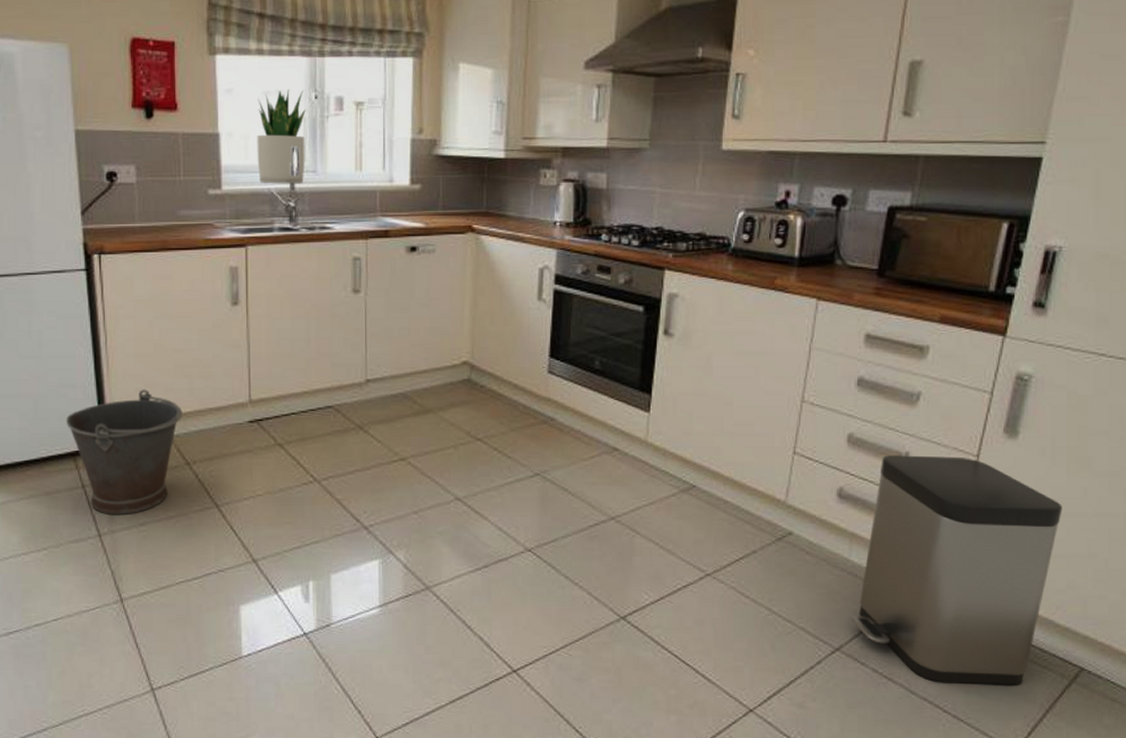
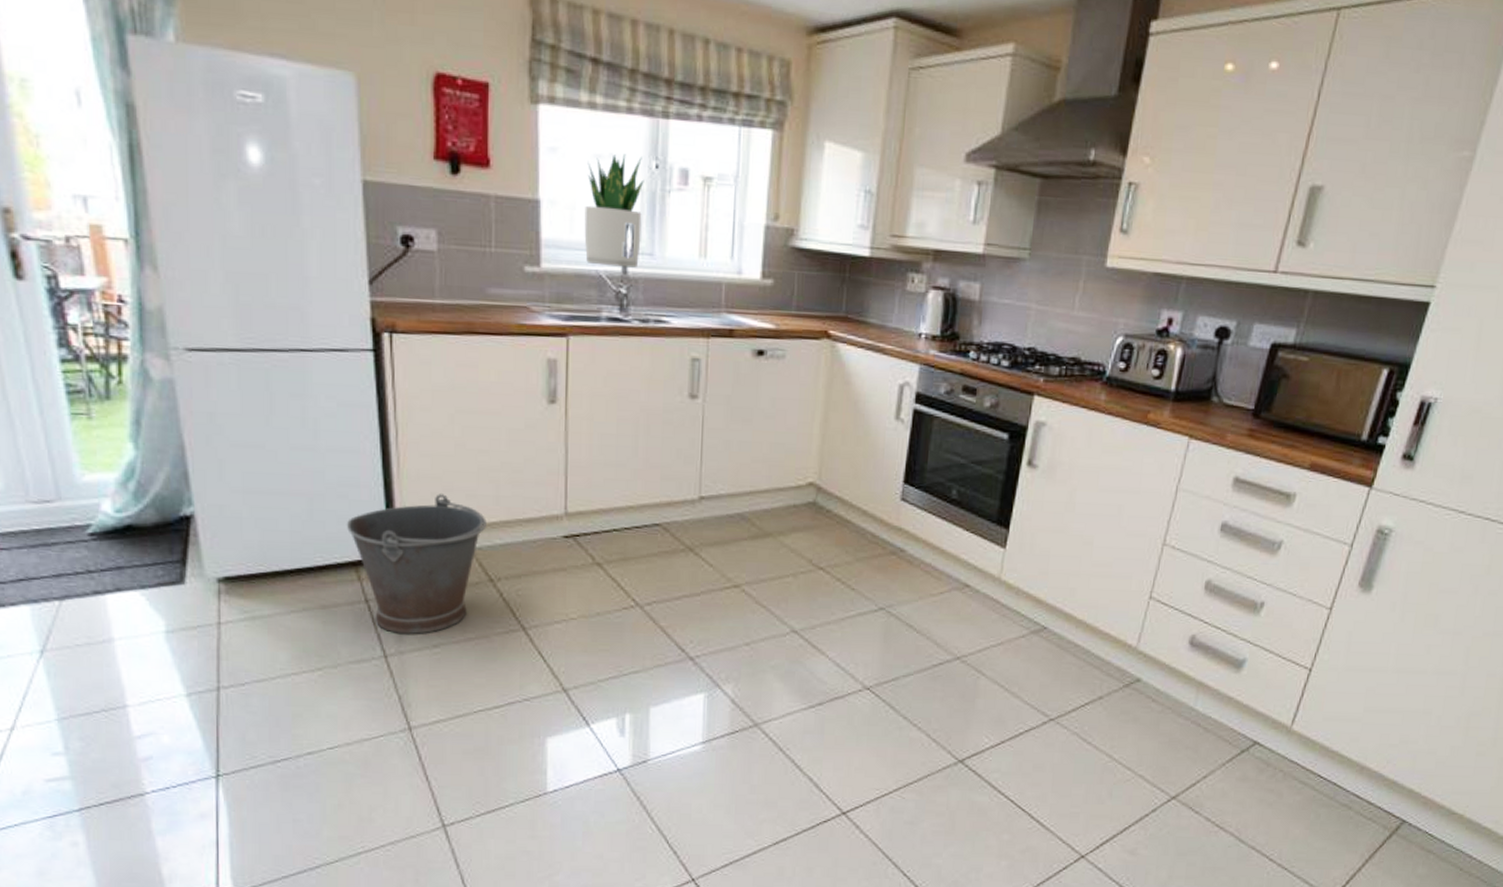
pedal bin: present [851,455,1062,685] -> none [1190,604,1405,836]

